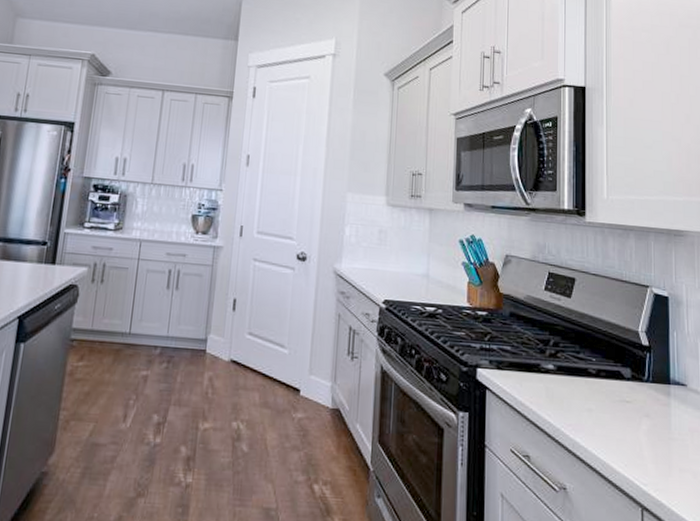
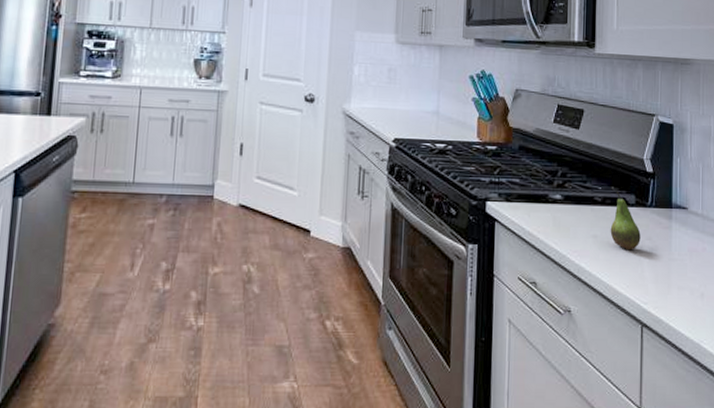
fruit: none [605,358,638,426] -> present [610,186,641,249]

